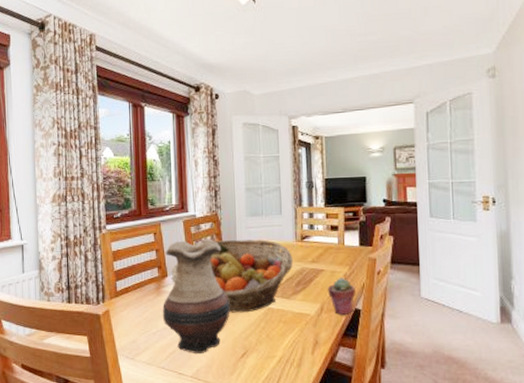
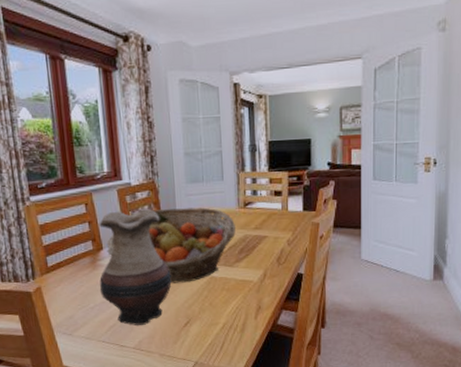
potted succulent: present [327,278,356,315] -> none [270,243,298,280]

